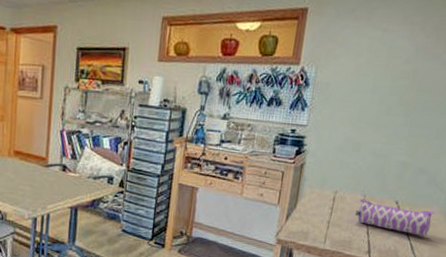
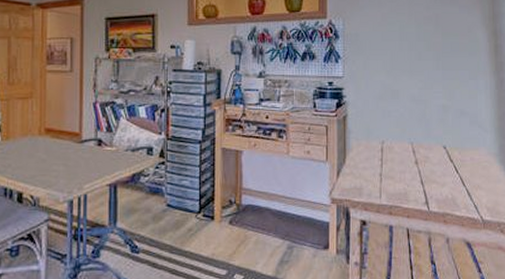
pencil case: present [355,197,435,237] -> none [406,145,484,181]

